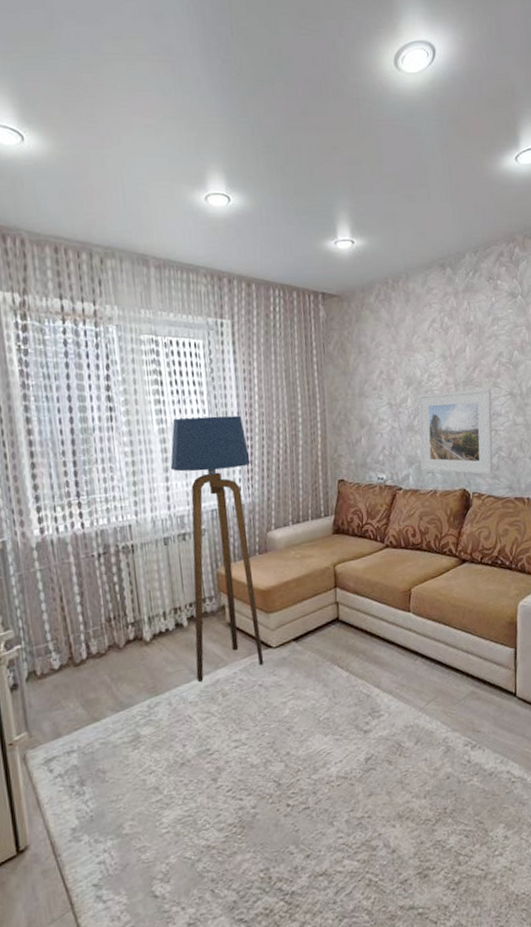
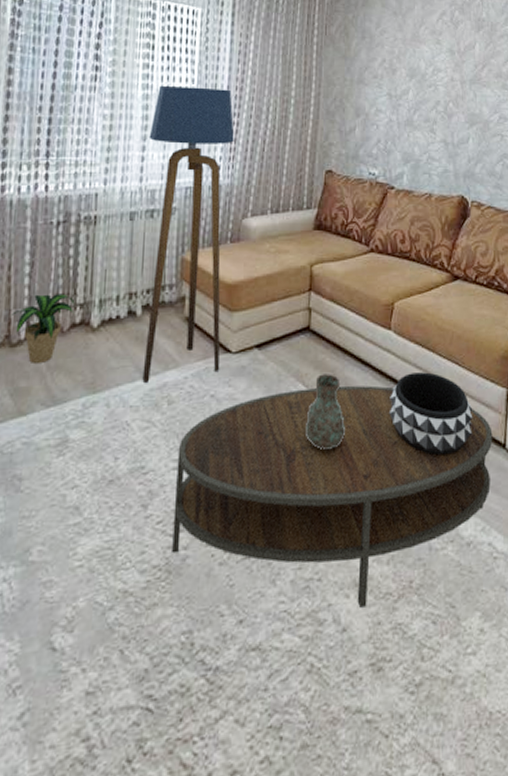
potted plant: none [70,616,127,678] -> present [10,293,75,363]
coffee table: none [236,659,506,833] -> present [172,385,493,608]
decorative vase: none [344,654,379,717] -> present [306,374,345,449]
decorative bowl: none [414,643,488,710] -> present [388,372,473,456]
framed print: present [418,388,493,475] -> none [417,88,500,184]

